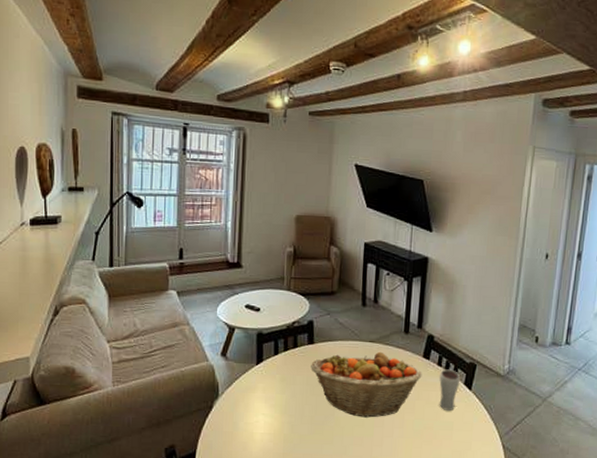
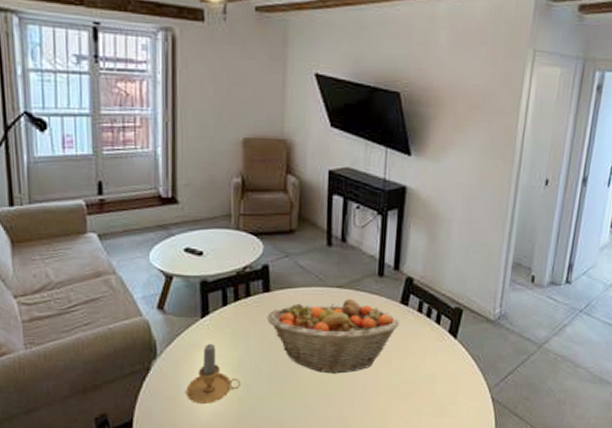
candle: none [241,386,287,441] -> present [186,343,240,405]
drinking glass: present [439,369,461,412] -> none [419,316,445,363]

